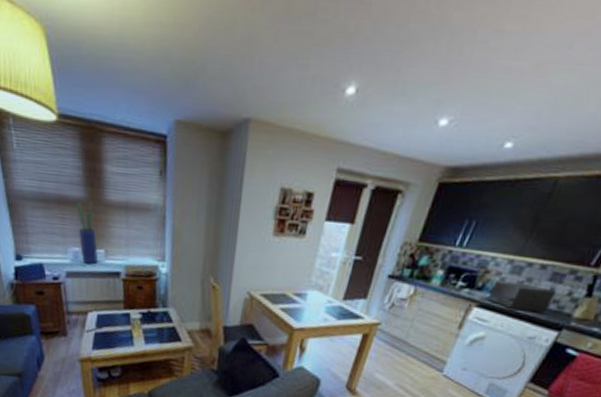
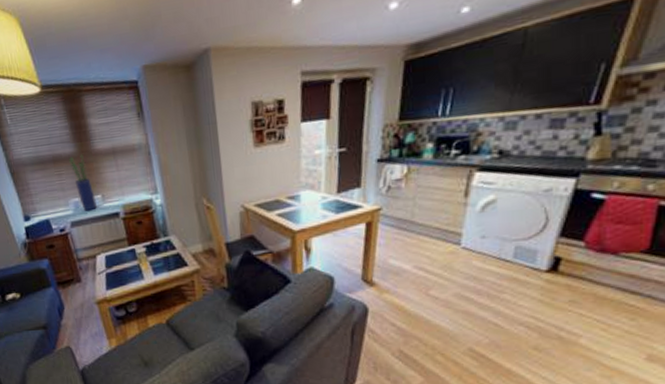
toaster: present [487,280,557,313] -> none [486,136,561,167]

